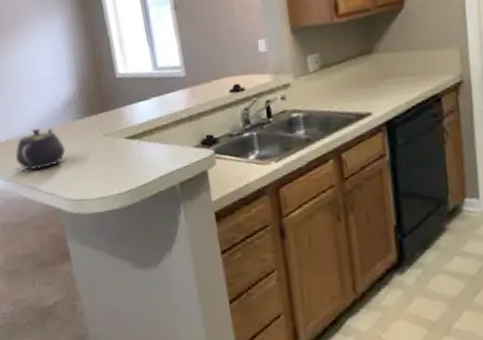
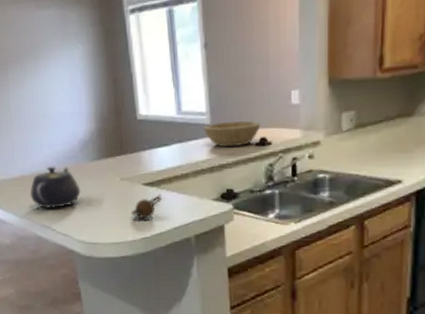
spoon: none [115,145,144,172] -> present [130,194,162,219]
bowl: none [179,70,233,97] -> present [204,121,261,147]

